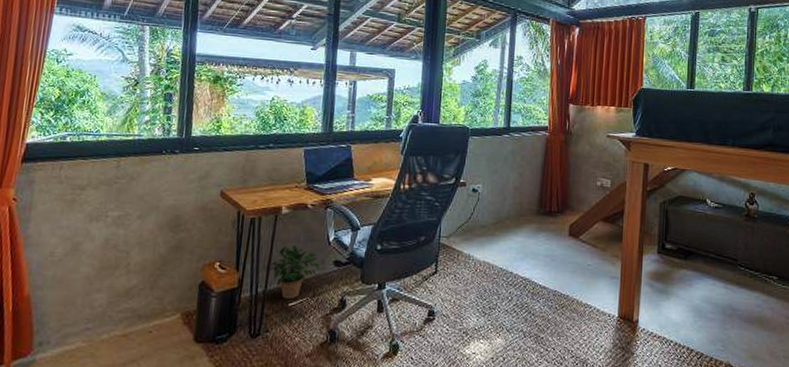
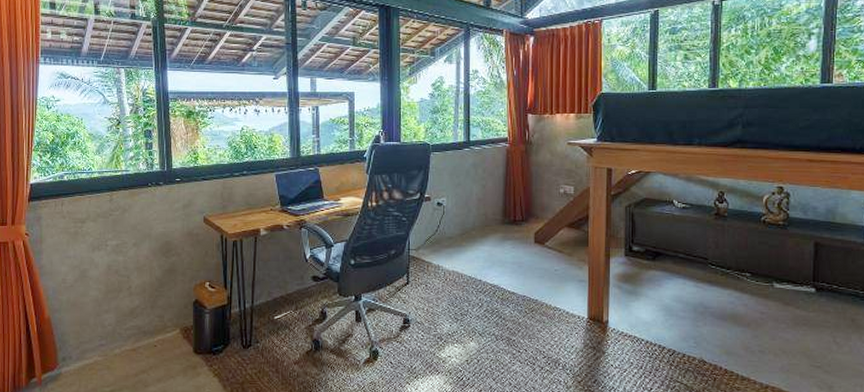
potted plant: present [269,244,320,299] -> none [254,263,300,313]

